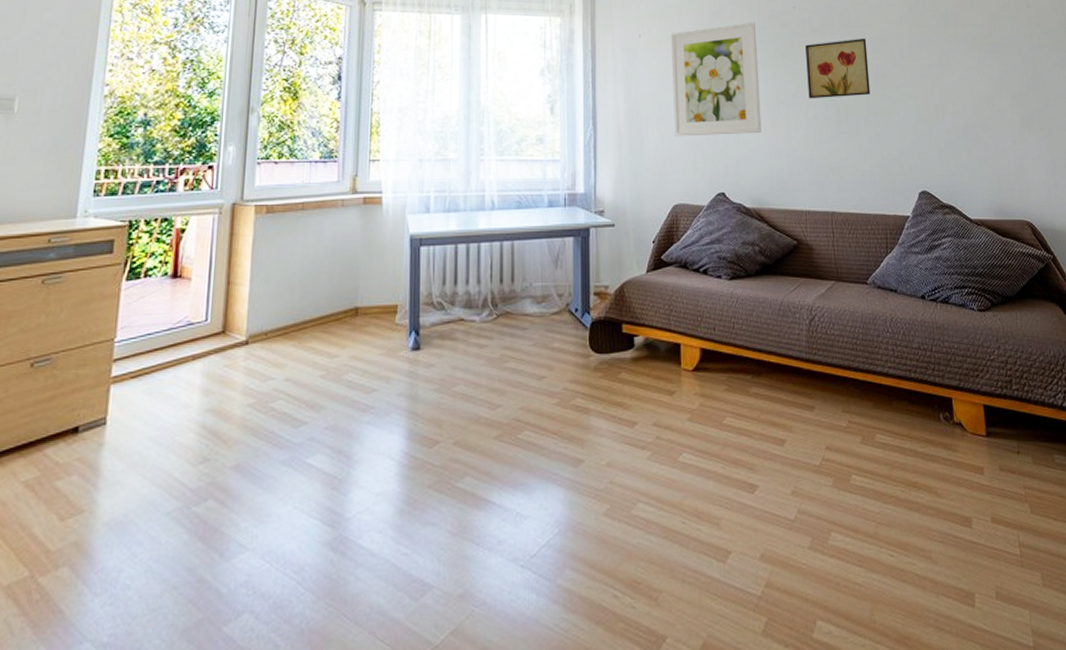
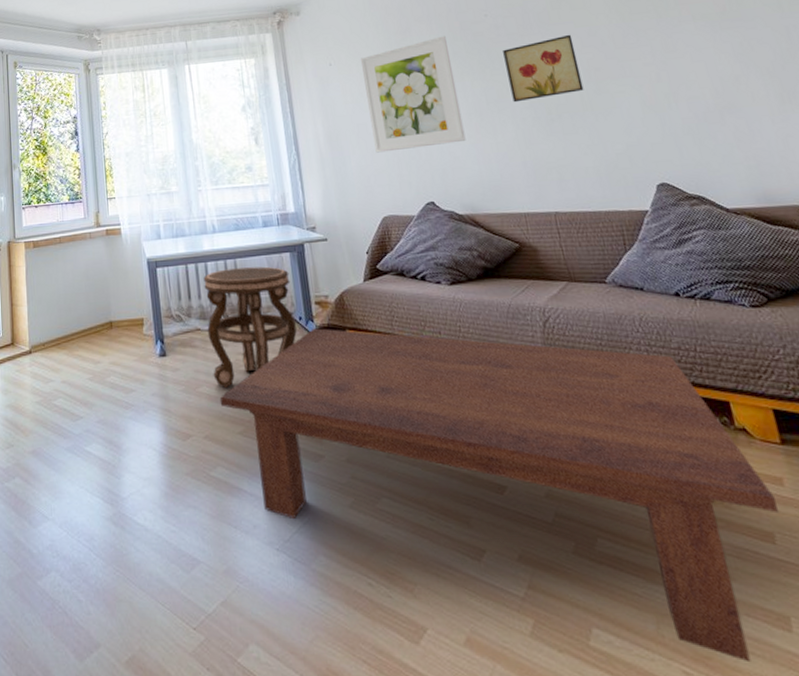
side table: none [472,251,571,388] -> present [203,266,297,389]
coffee table: none [477,321,978,639] -> present [219,328,779,663]

